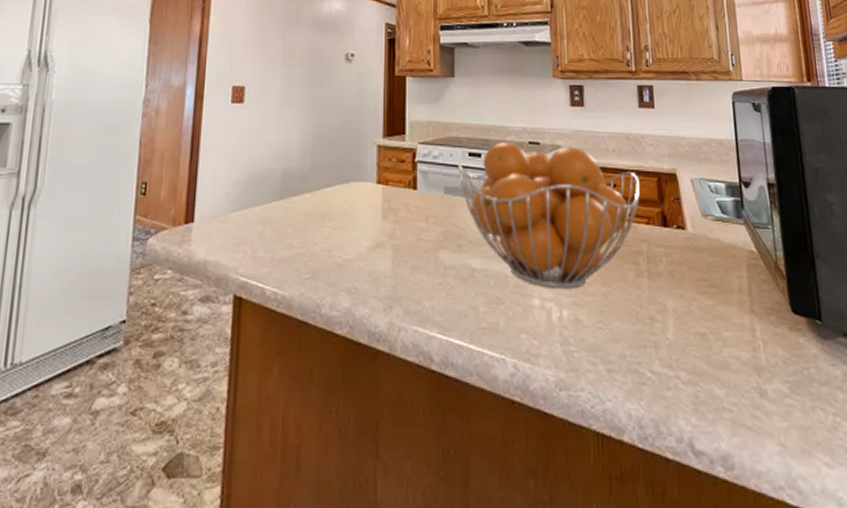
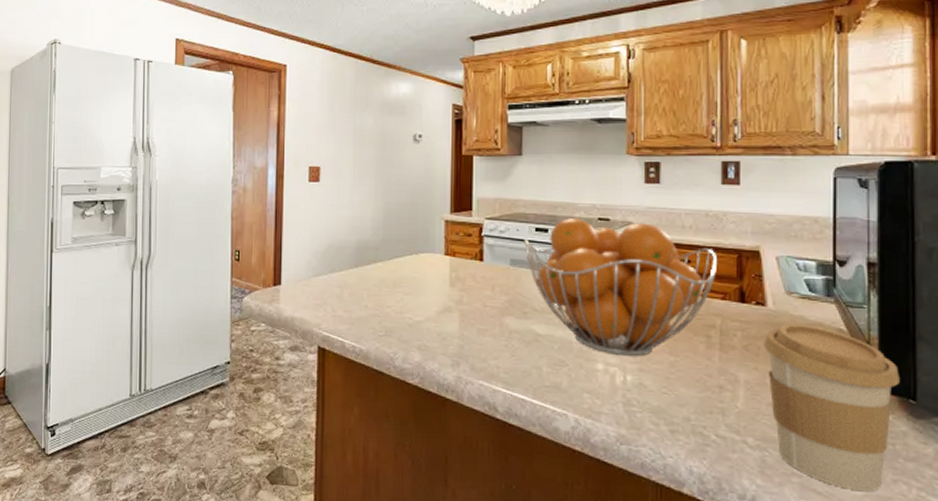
coffee cup: none [687,247,806,423] -> present [764,323,900,492]

